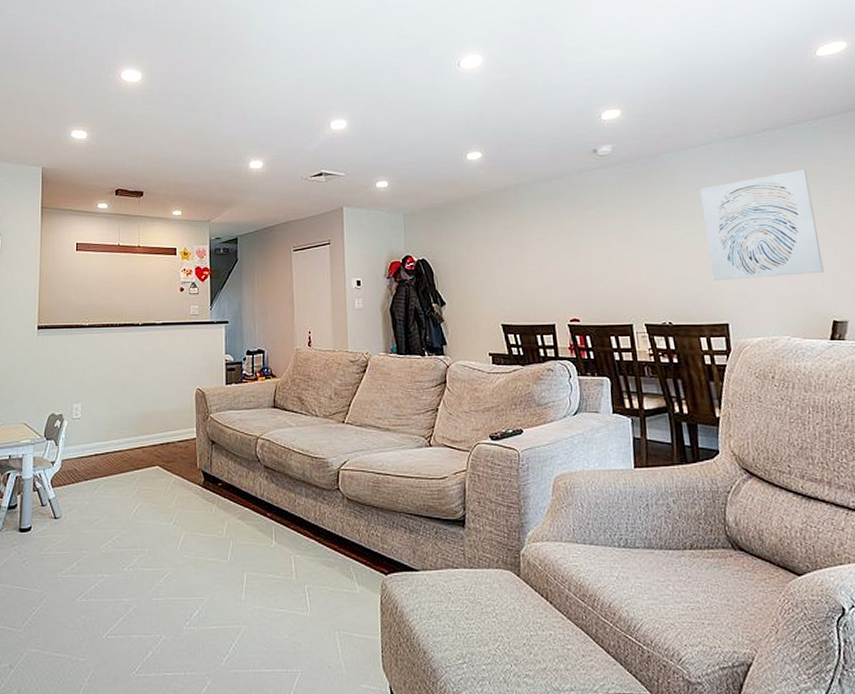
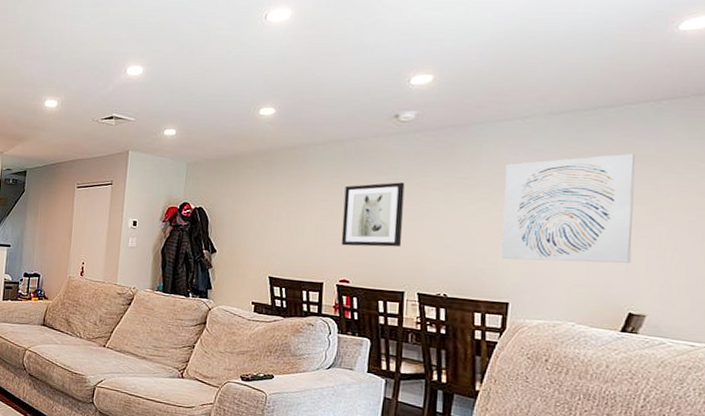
wall art: none [560,215,622,284] -> present [341,182,405,247]

